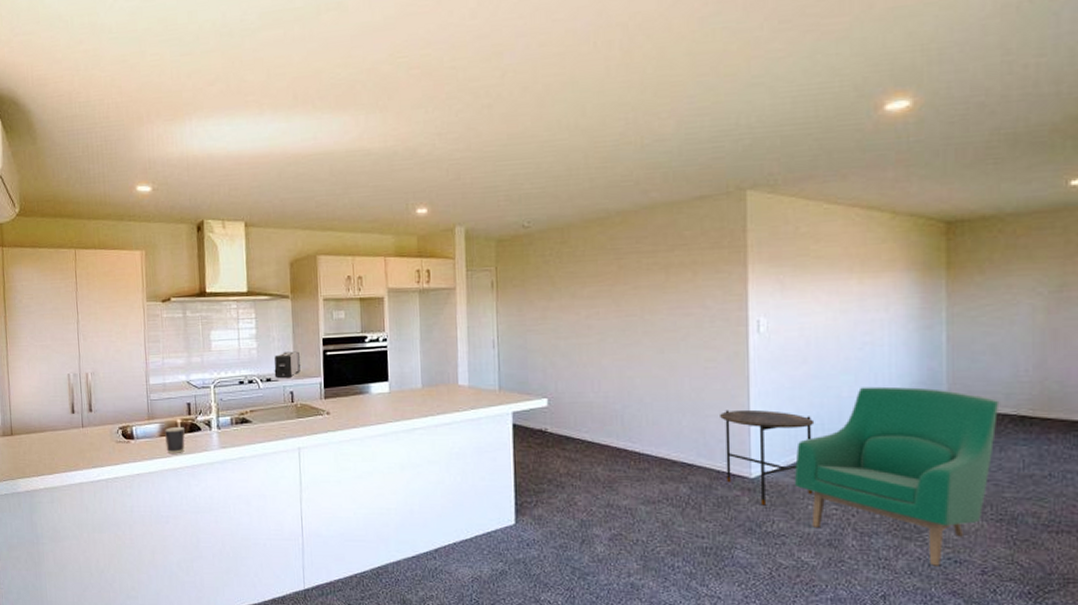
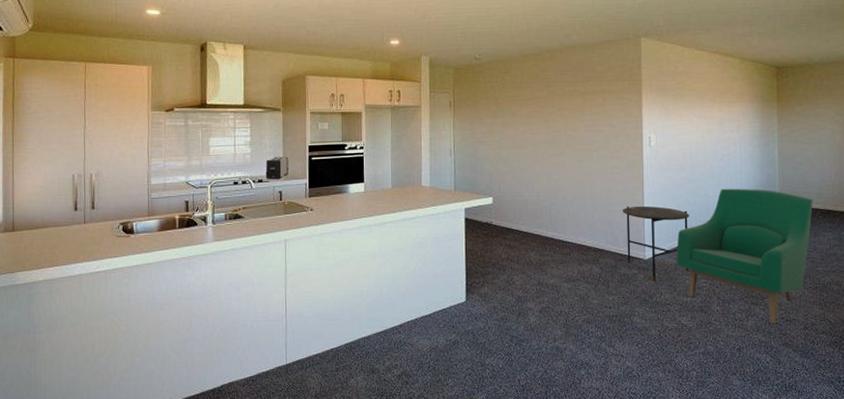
mug: present [165,426,186,453] -> none [164,221,183,246]

